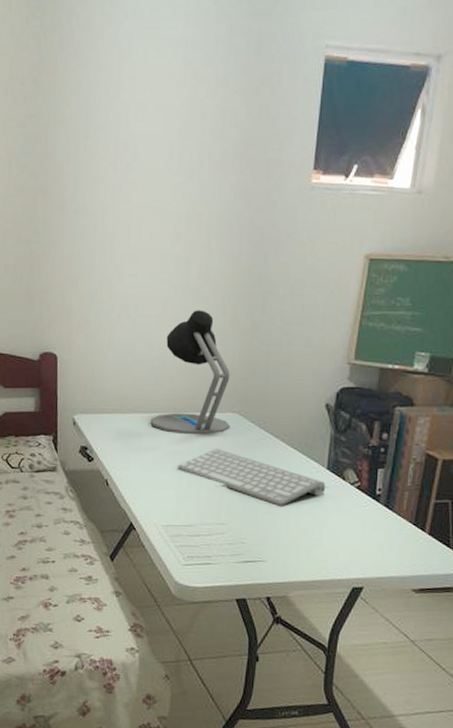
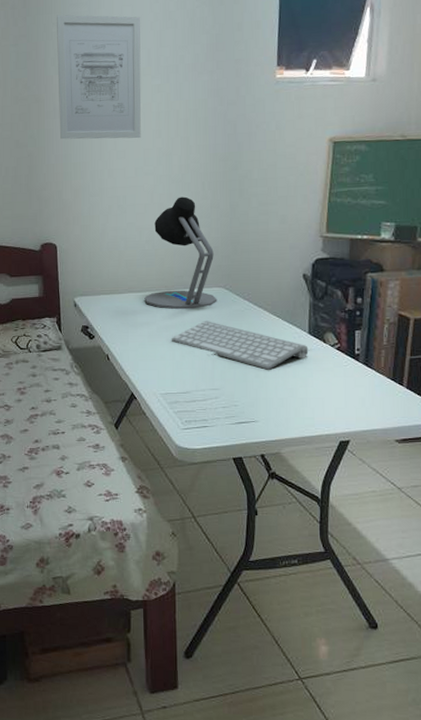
wall art: none [67,95,166,242] -> present [57,14,141,140]

